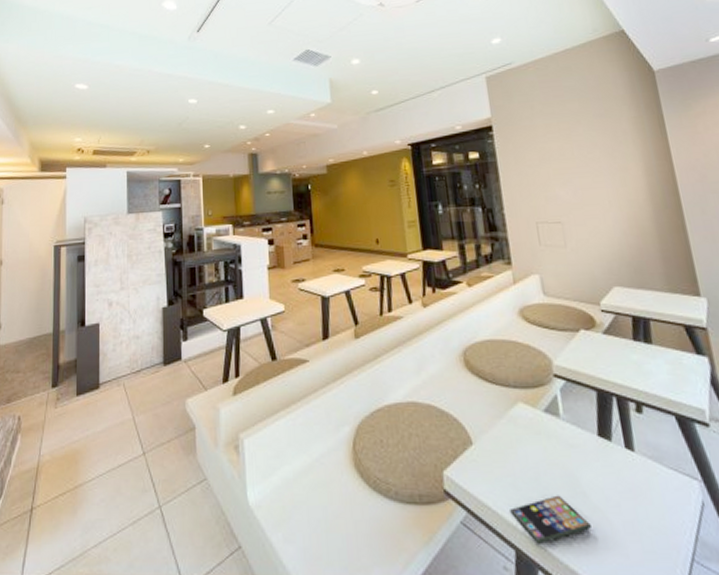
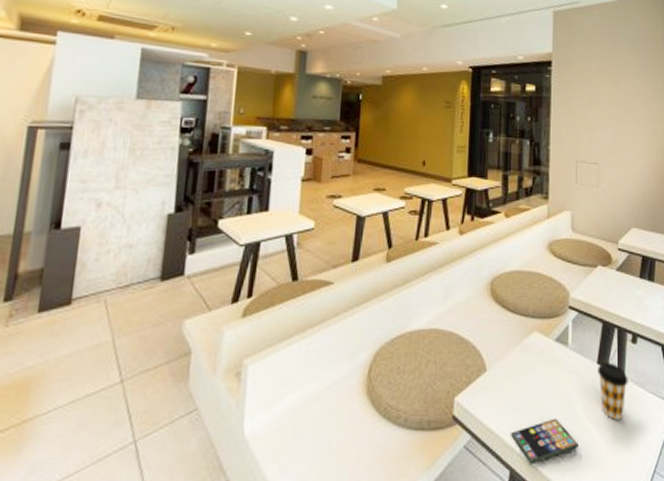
coffee cup: none [599,434,641,500] -> present [598,362,629,421]

